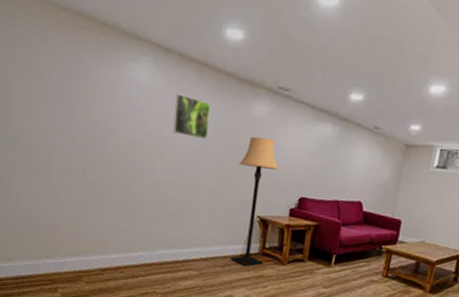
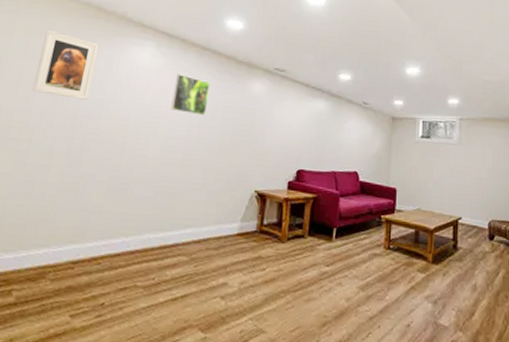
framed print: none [42,44,96,121] -> present [32,29,99,100]
lamp: present [231,136,279,267] -> none [226,112,277,248]

